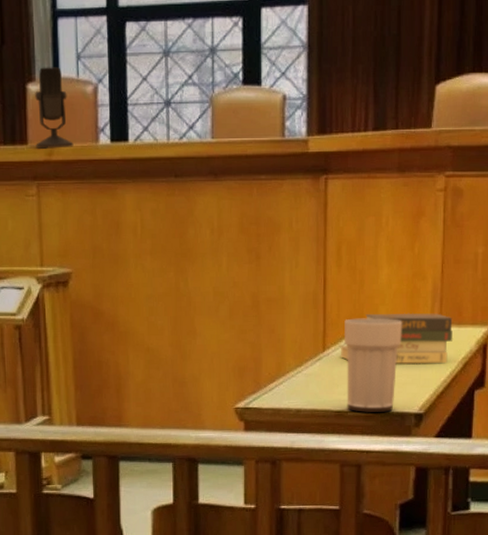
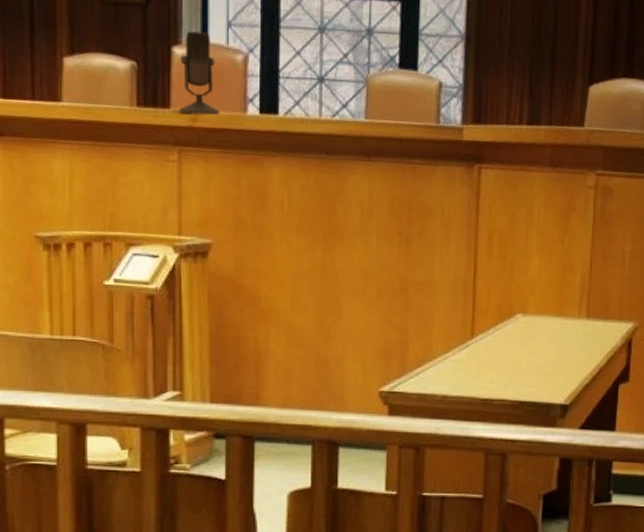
books: present [340,312,454,365] -> none [488,304,600,356]
cup: present [343,318,403,413] -> none [492,307,551,402]

